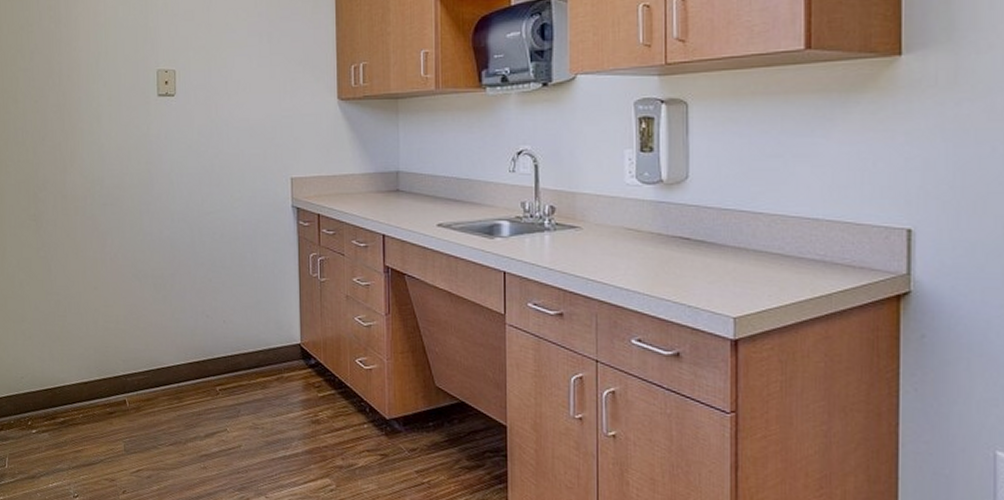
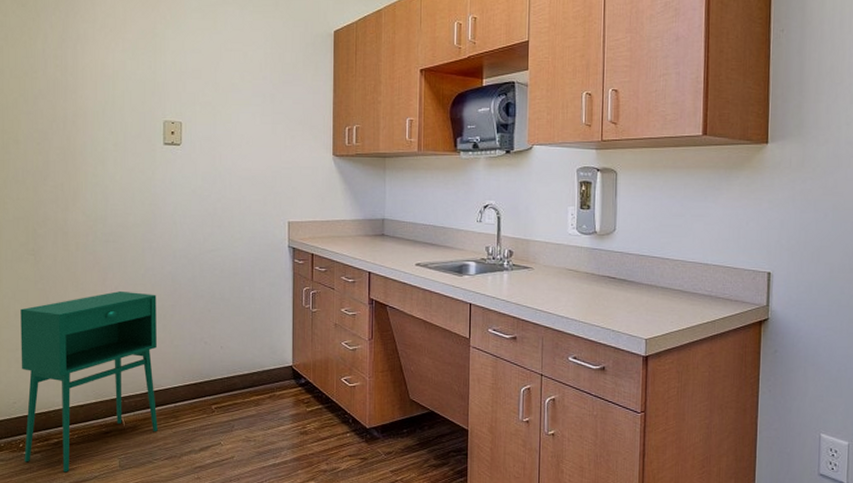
storage cabinet: none [24,259,162,455] -> present [20,291,158,473]

